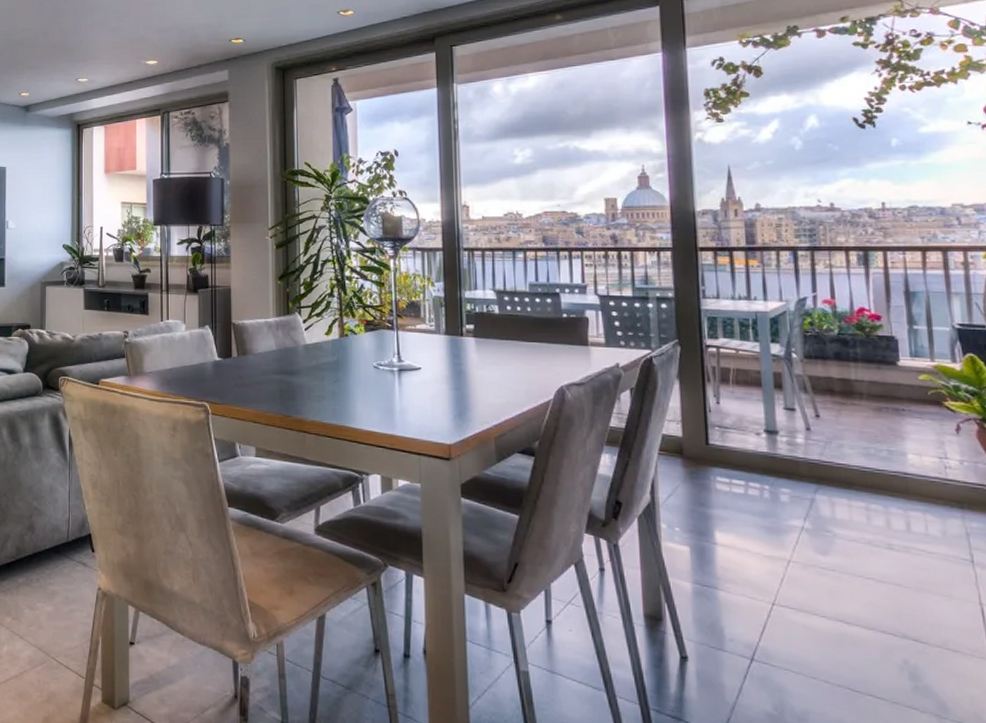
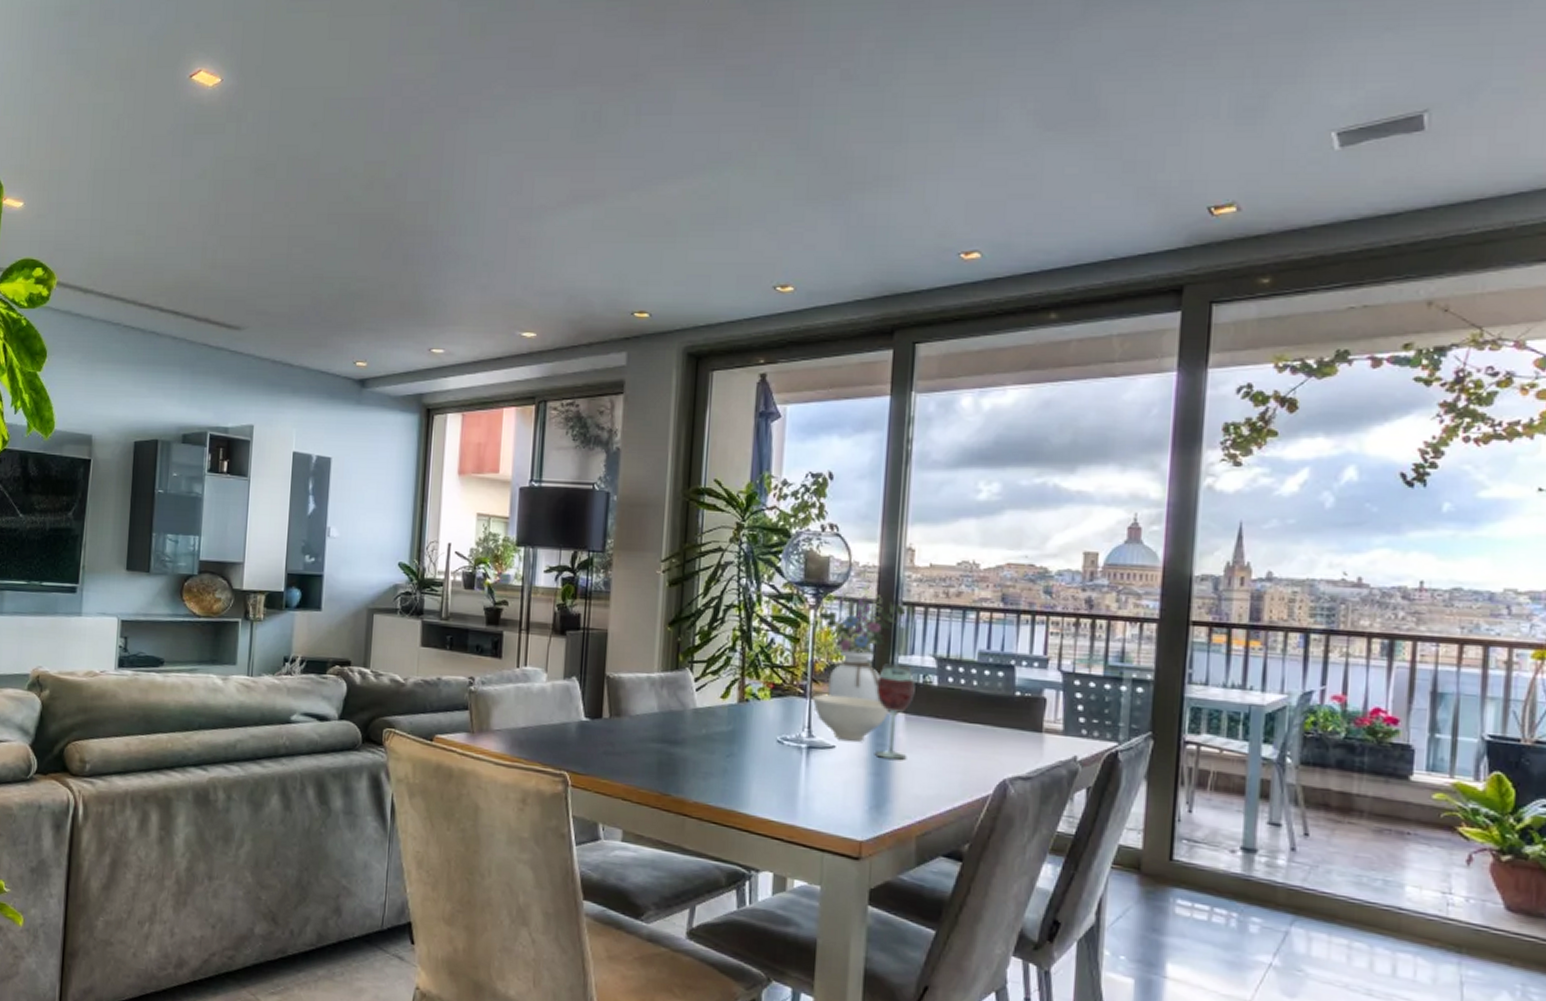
bouquet: none [397,235,474,329] -> present [818,582,915,702]
bowl: none [399,326,461,363] -> present [812,694,888,741]
wineglass: none [449,298,481,375] -> present [875,664,916,760]

